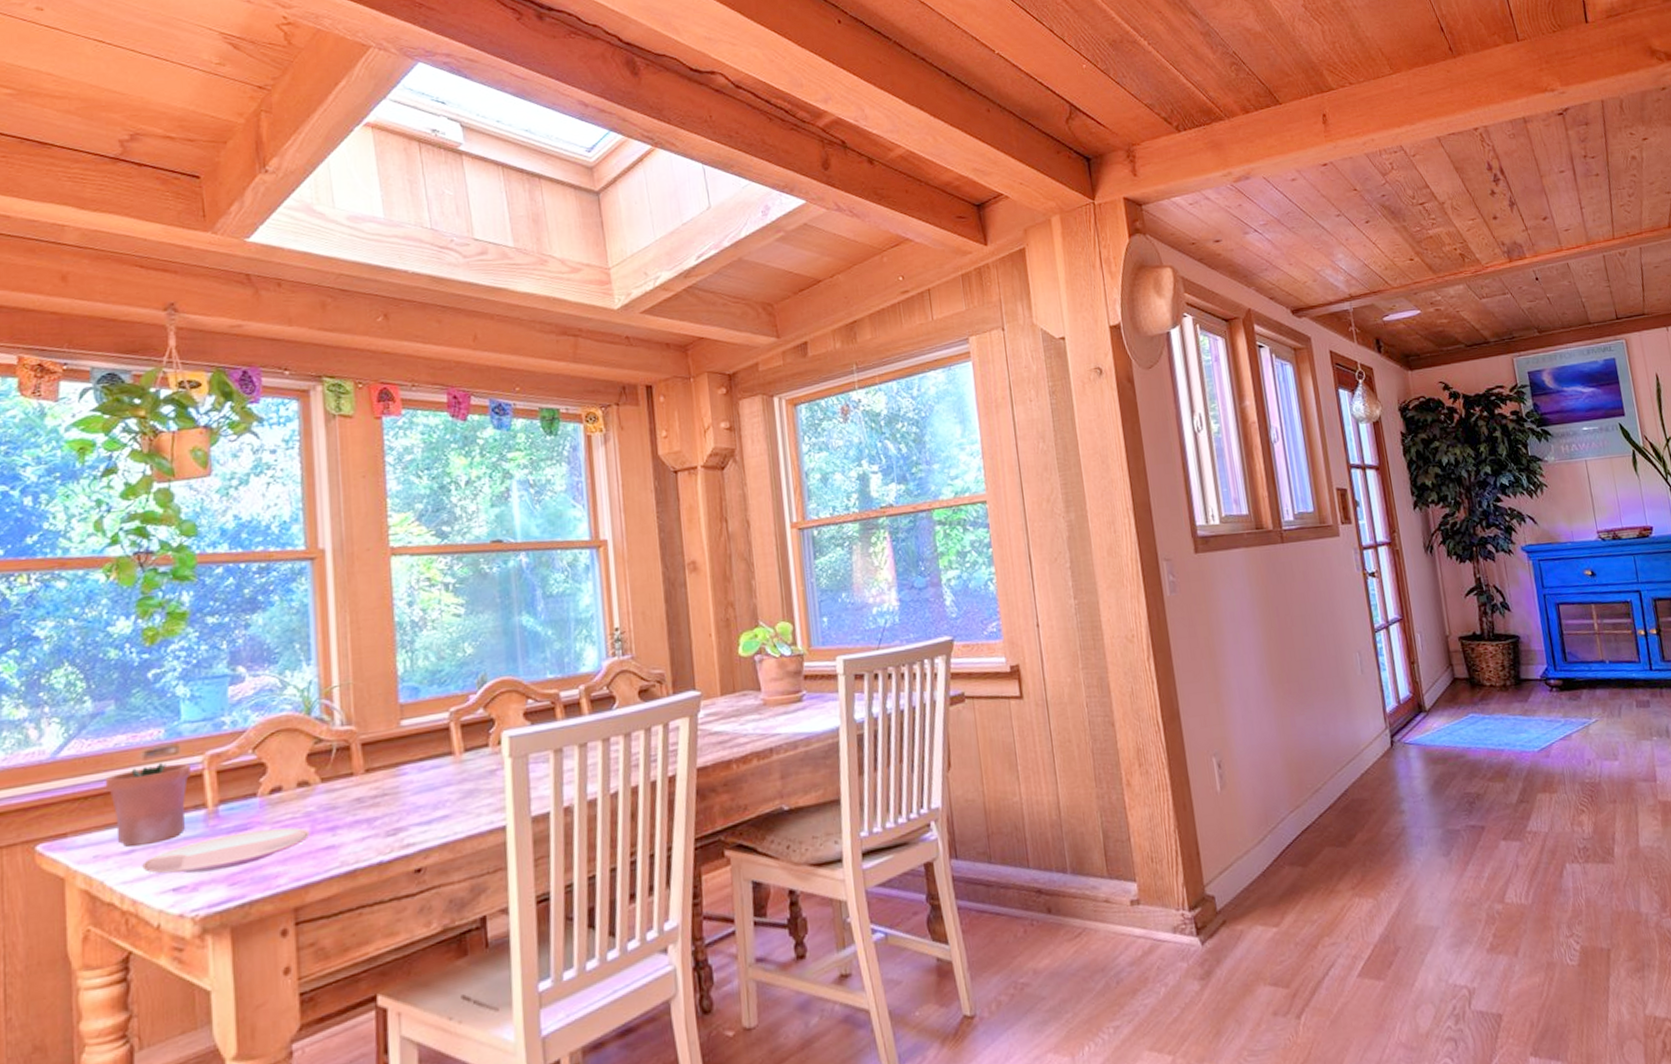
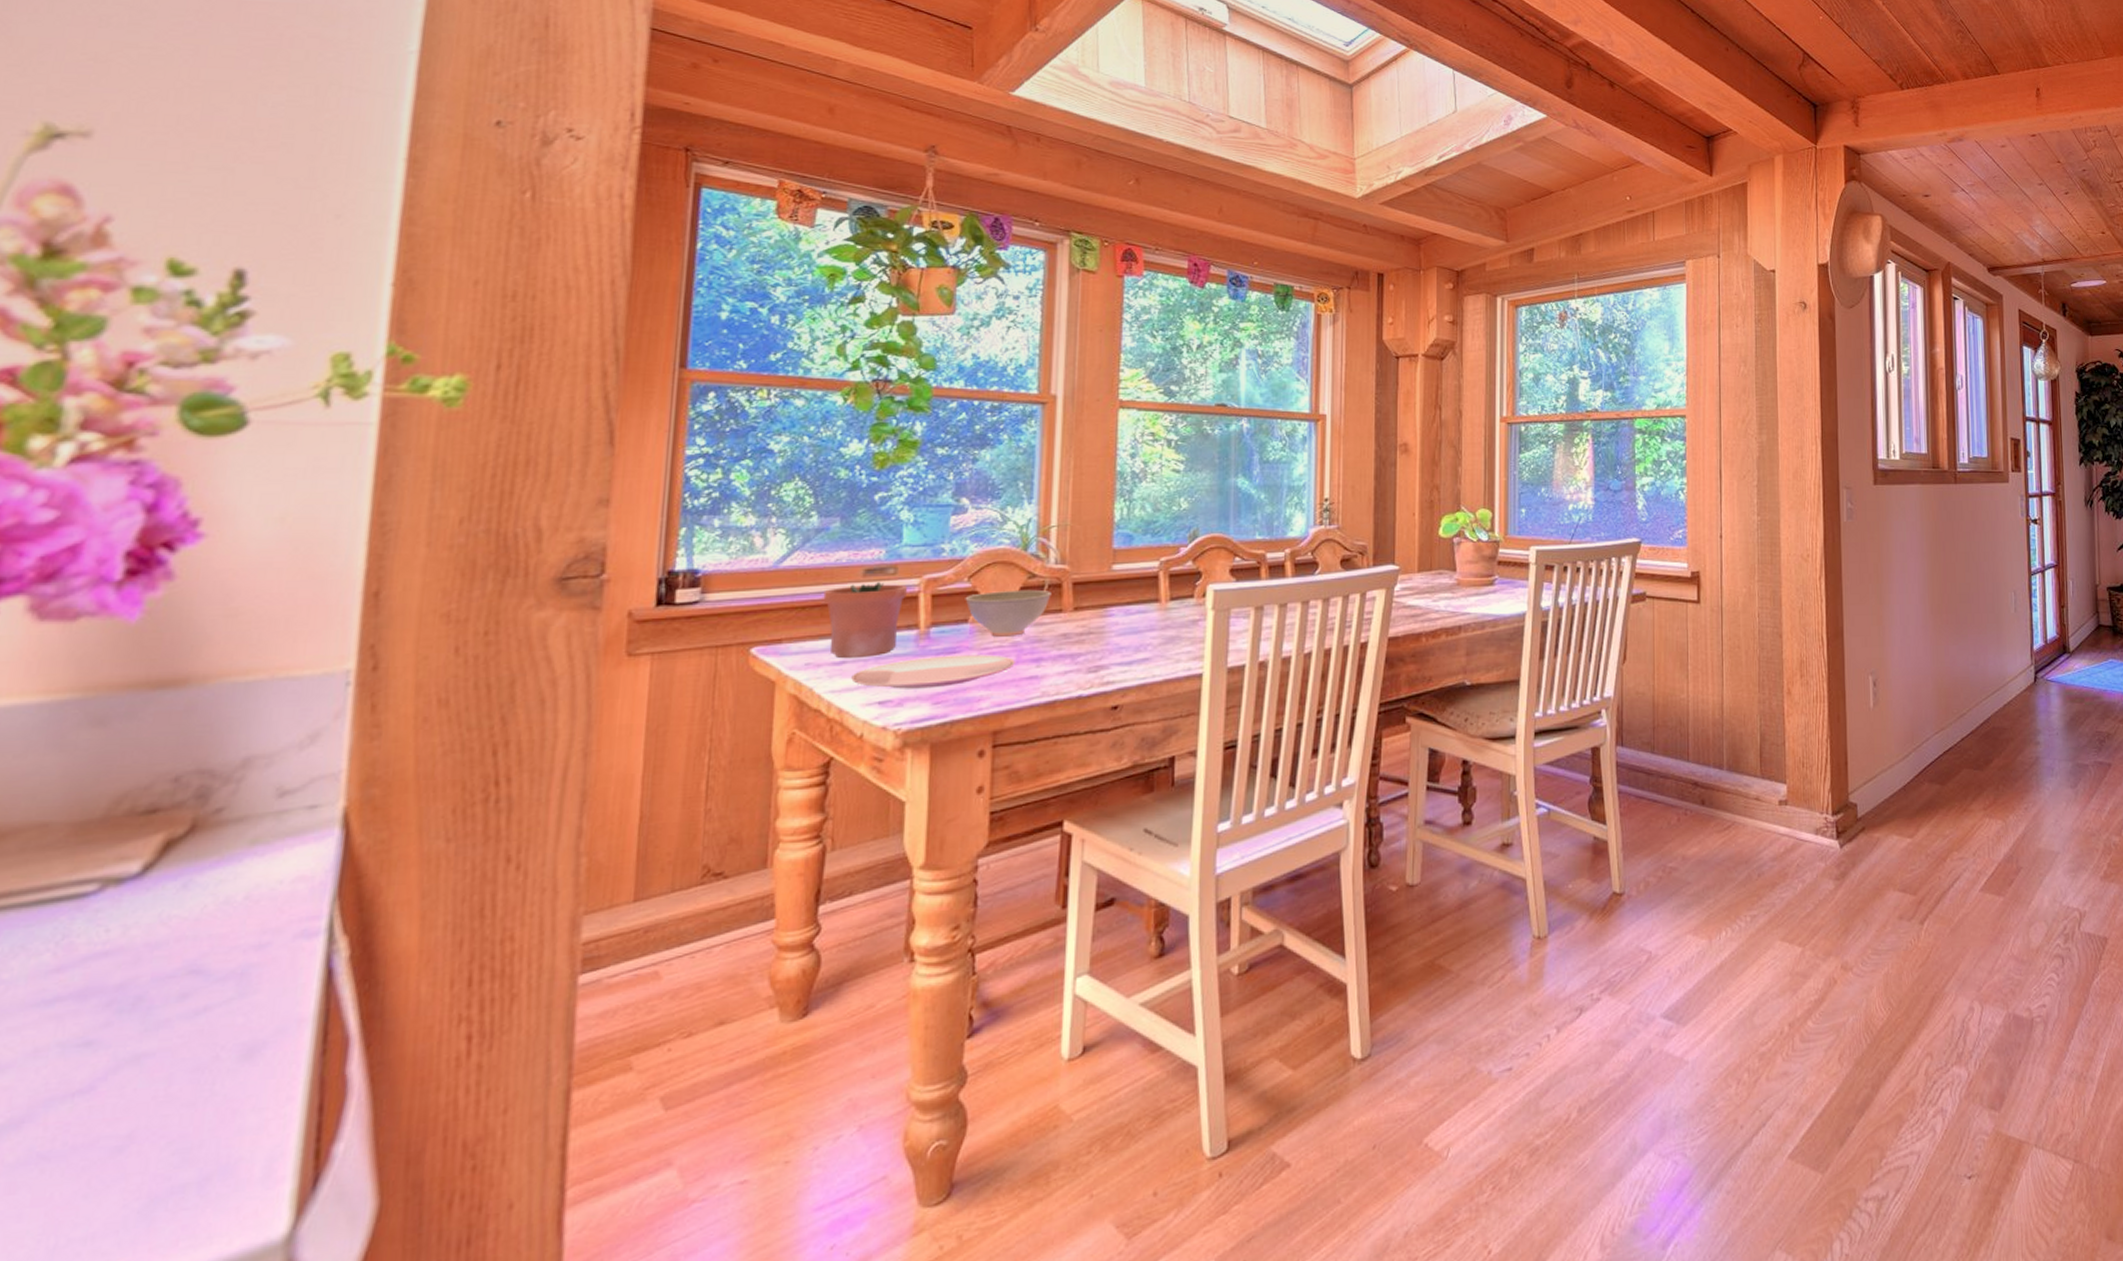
bowl: none [251,754,341,809] -> present [965,589,1052,637]

